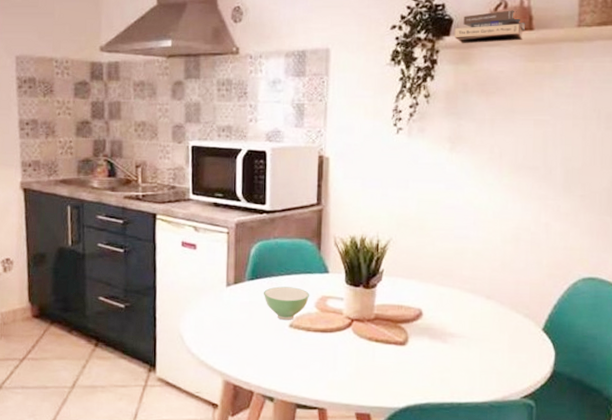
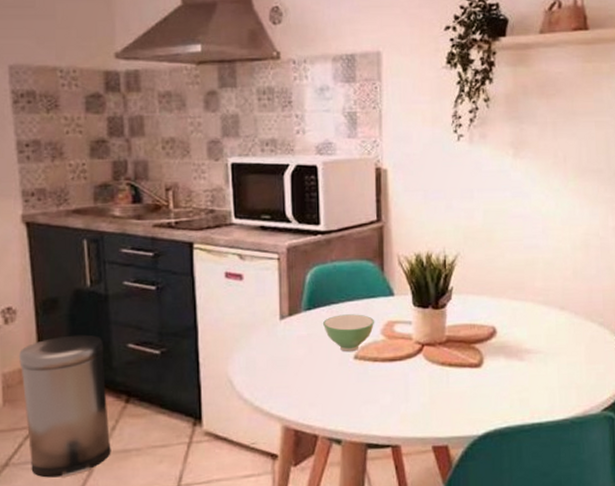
pedal bin: none [13,285,82,404] -> present [19,334,111,478]
books: present [455,10,526,44] -> none [510,9,581,45]

